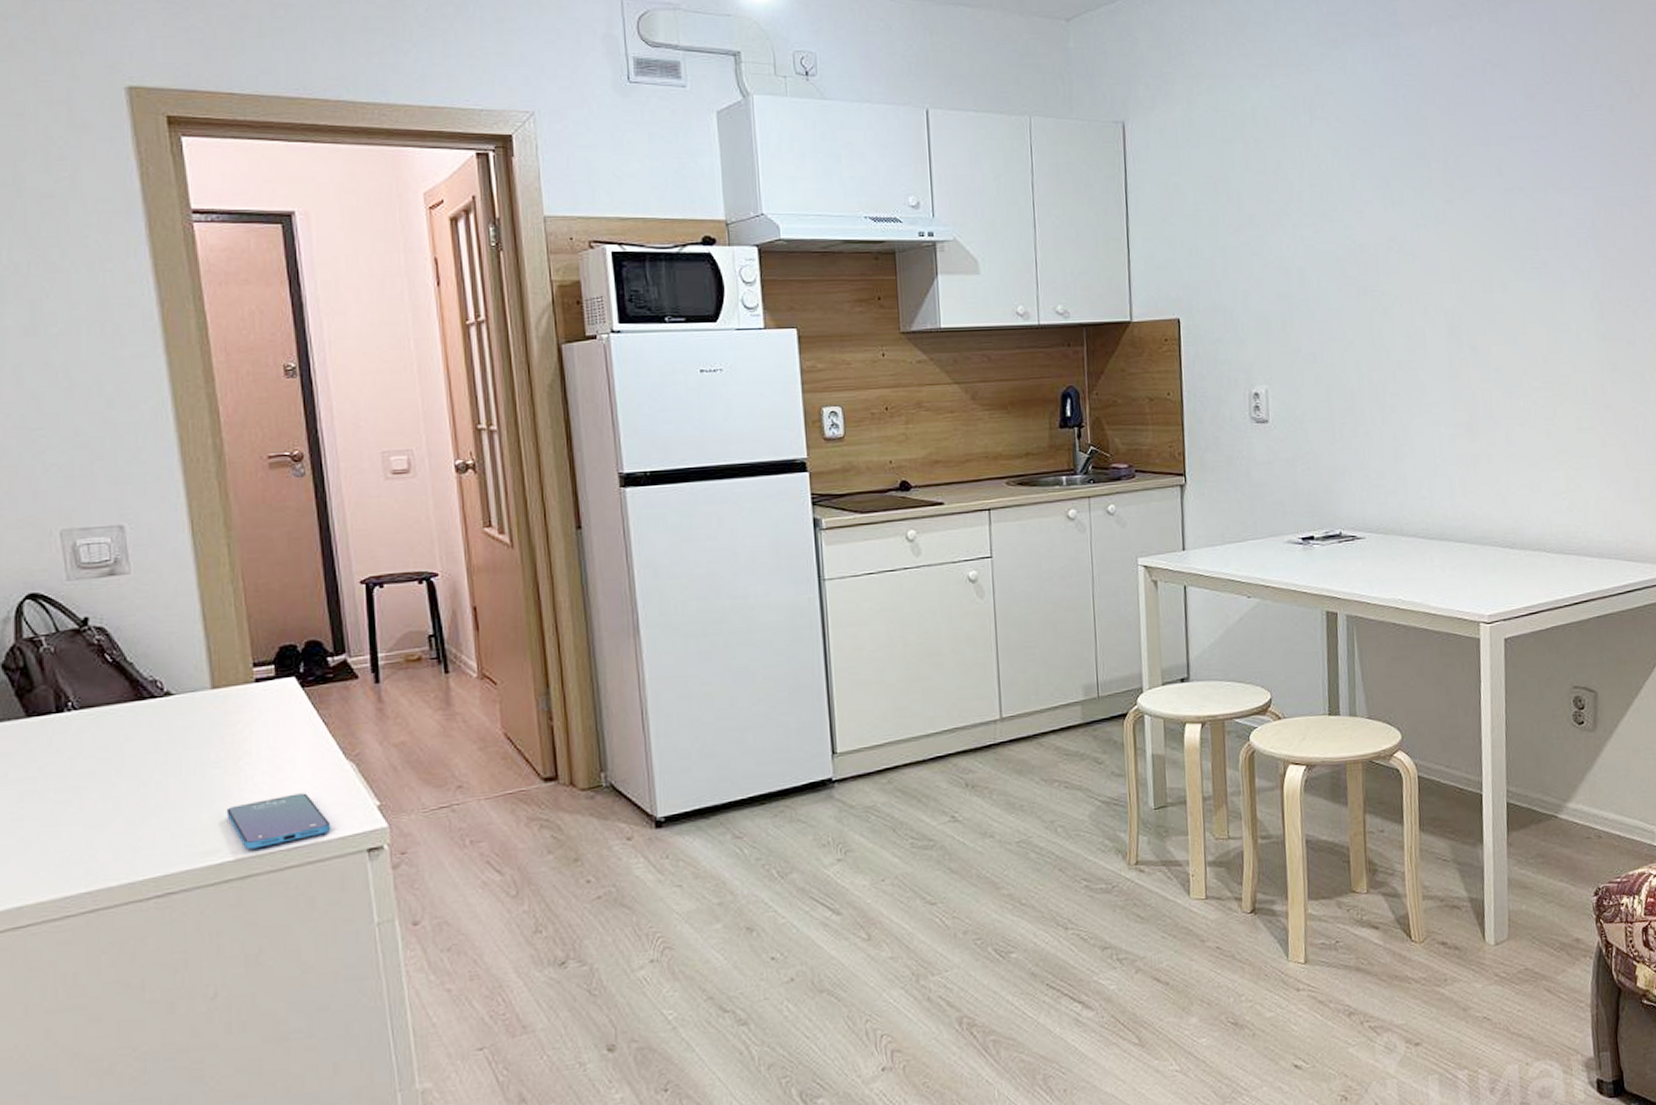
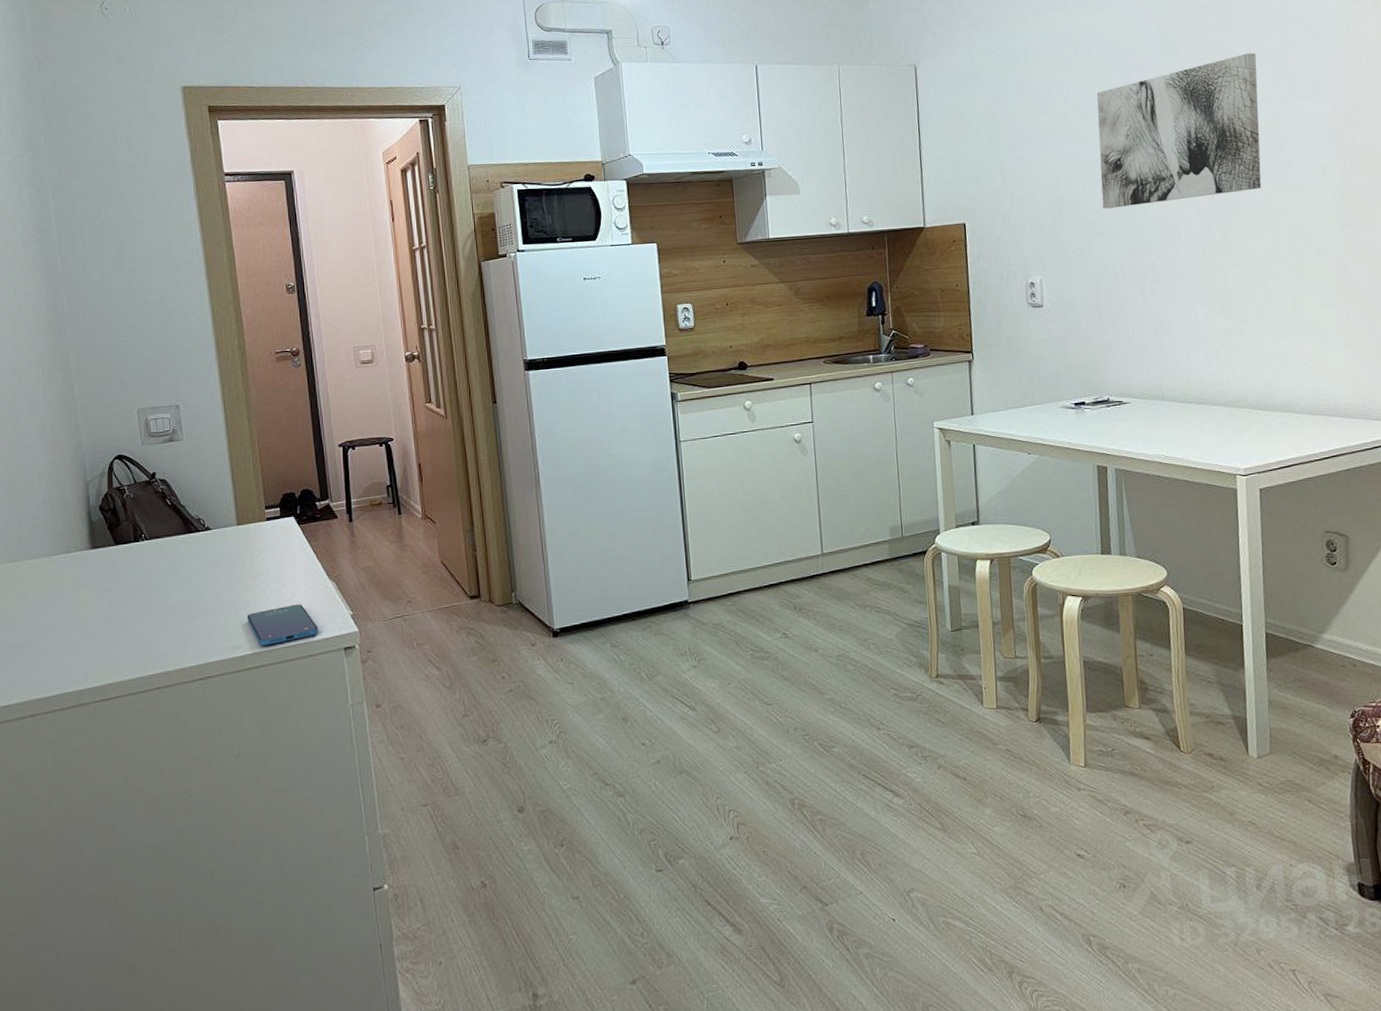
wall art: none [1334,133,1515,308] -> present [1096,53,1262,209]

